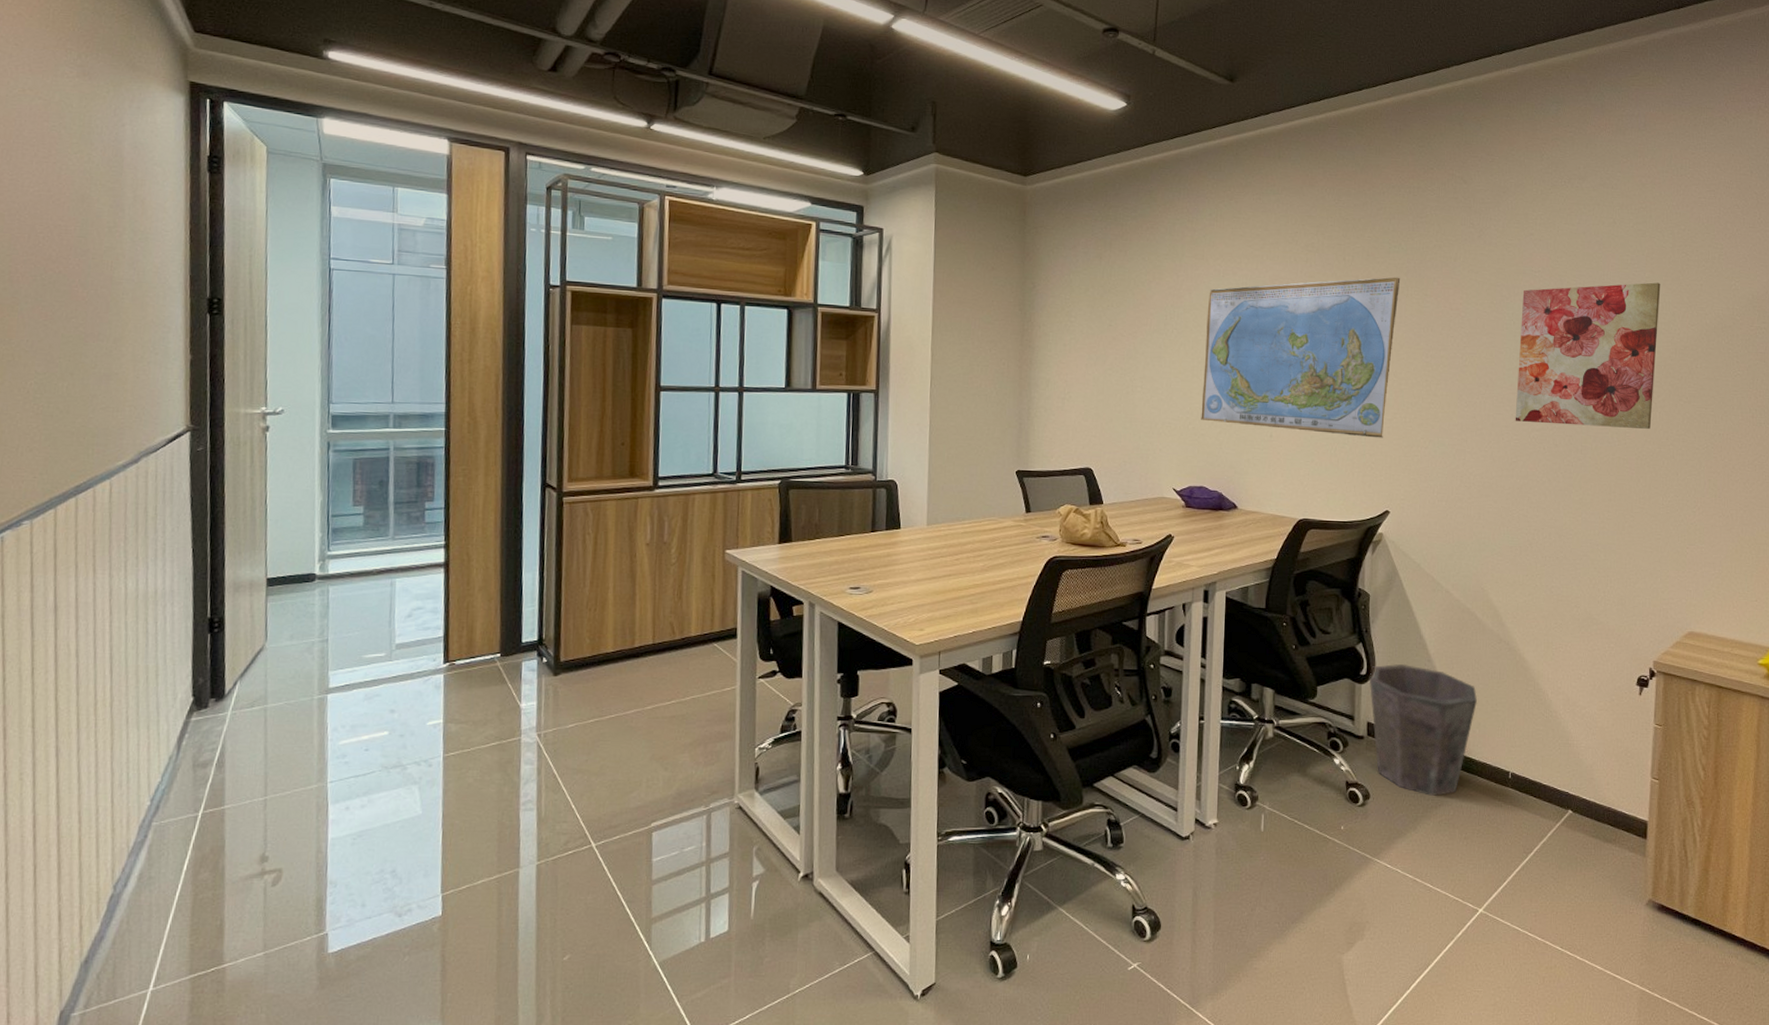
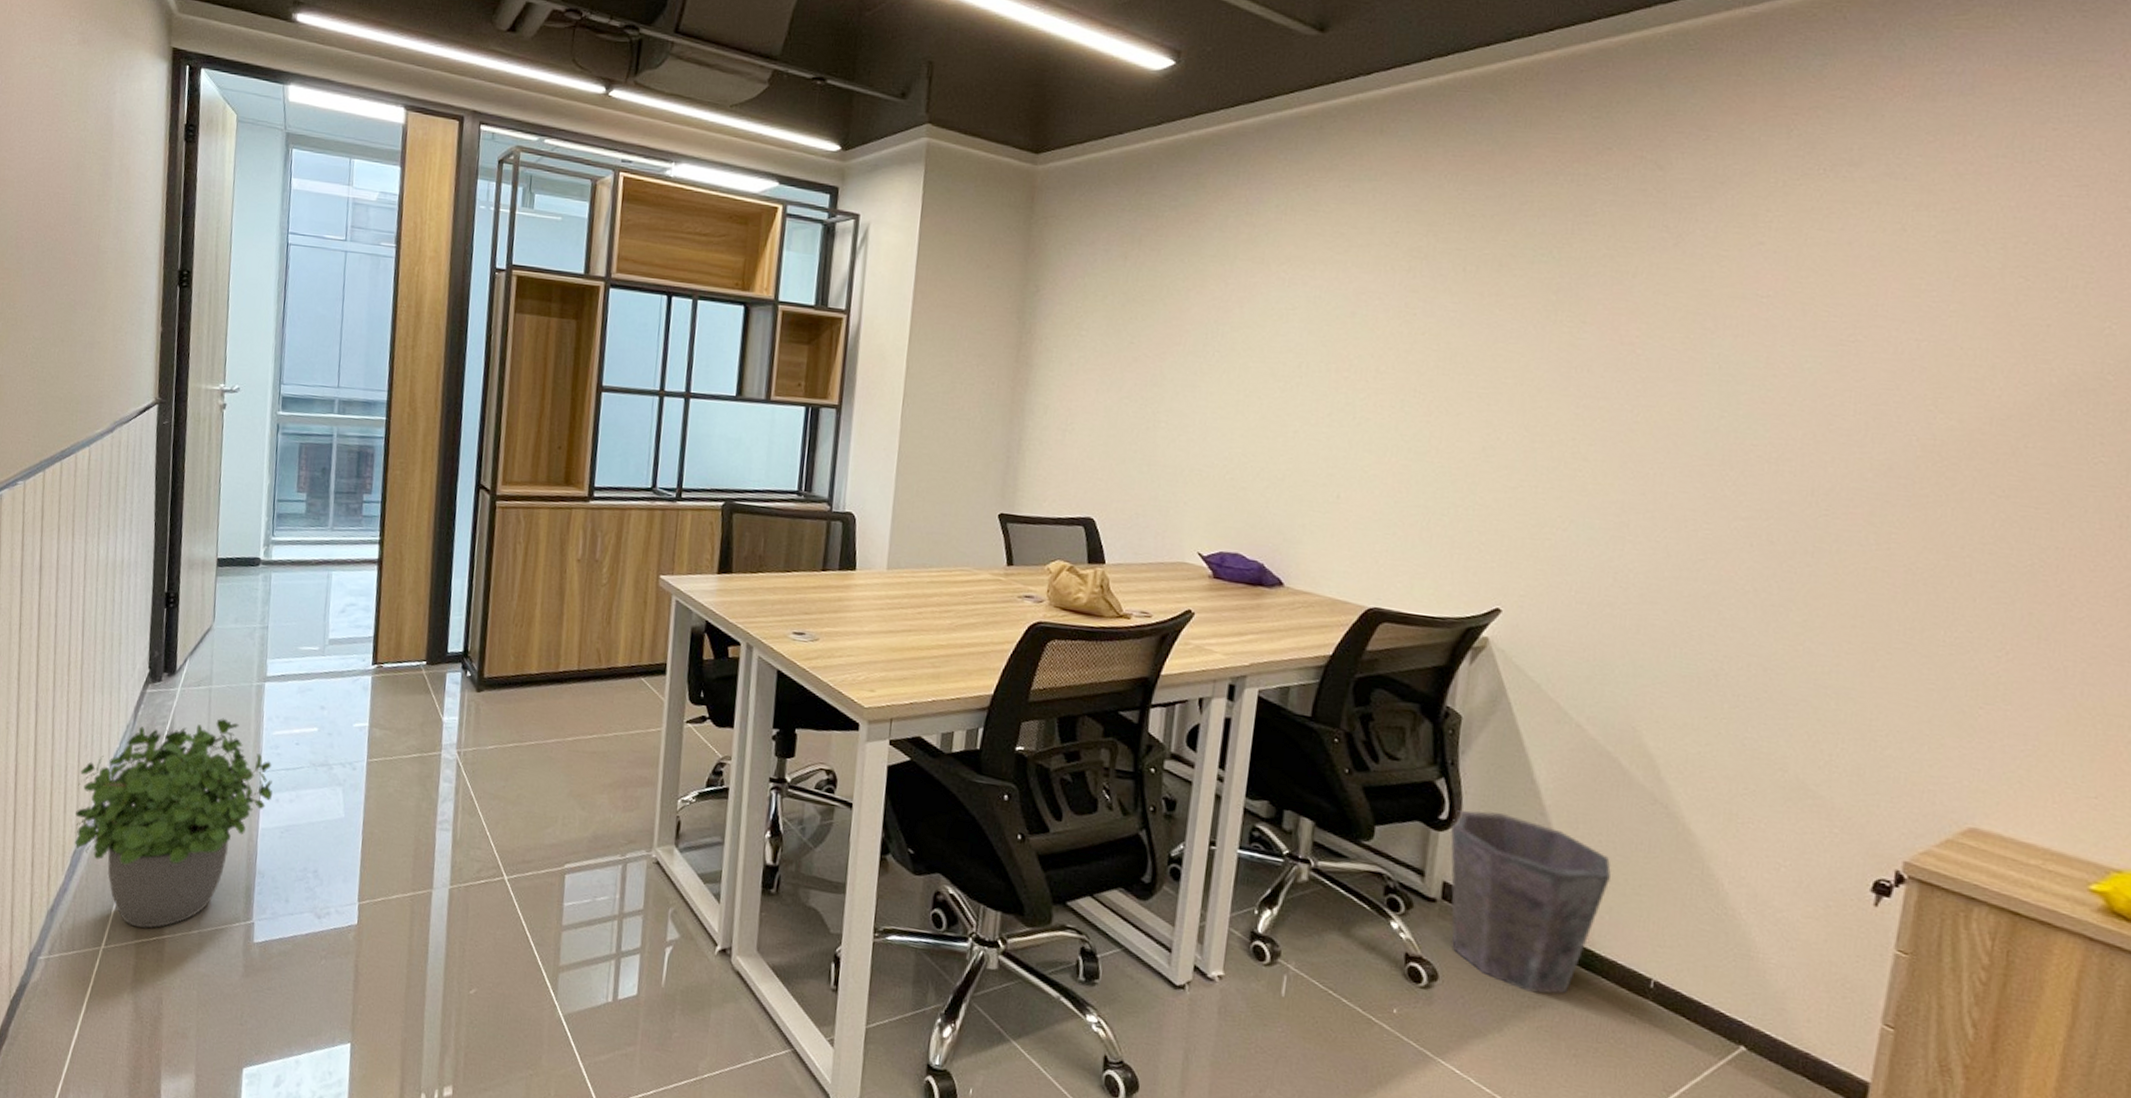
potted plant: none [109,735,342,962] -> present [74,718,273,929]
world map: present [1201,277,1401,438] -> none [1243,296,1547,512]
wall art: present [1515,282,1661,429] -> none [1707,319,1975,531]

